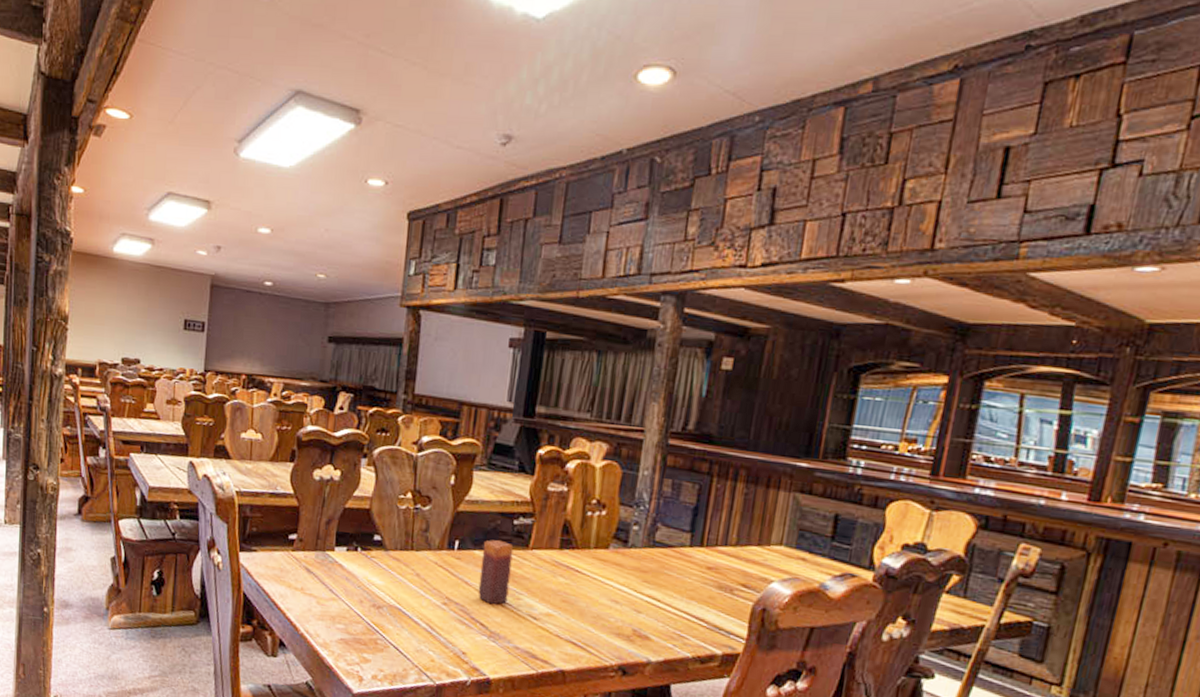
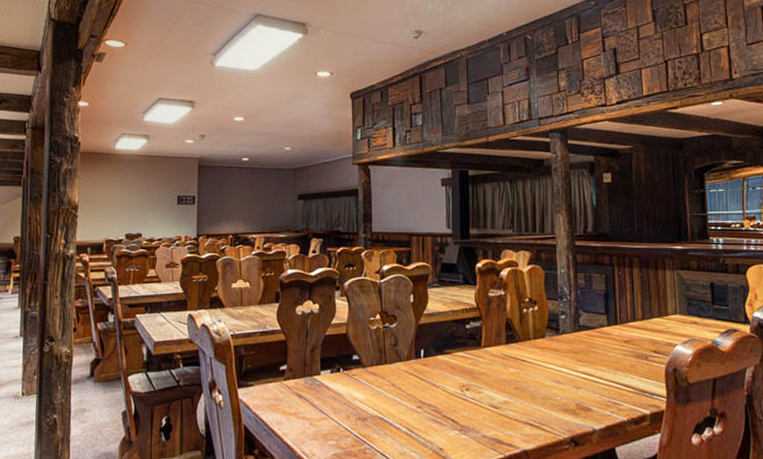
candle: present [478,539,514,605] -> none [444,343,471,402]

